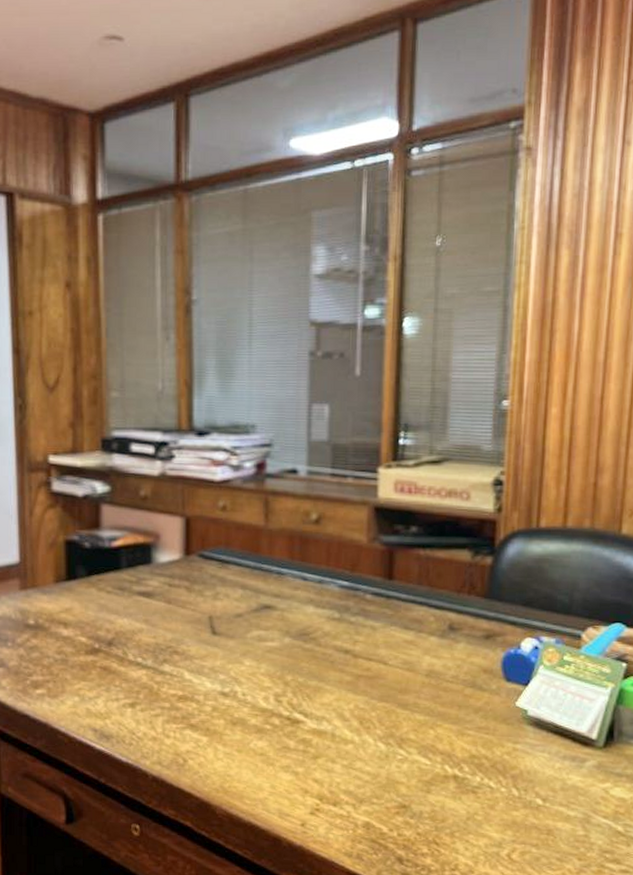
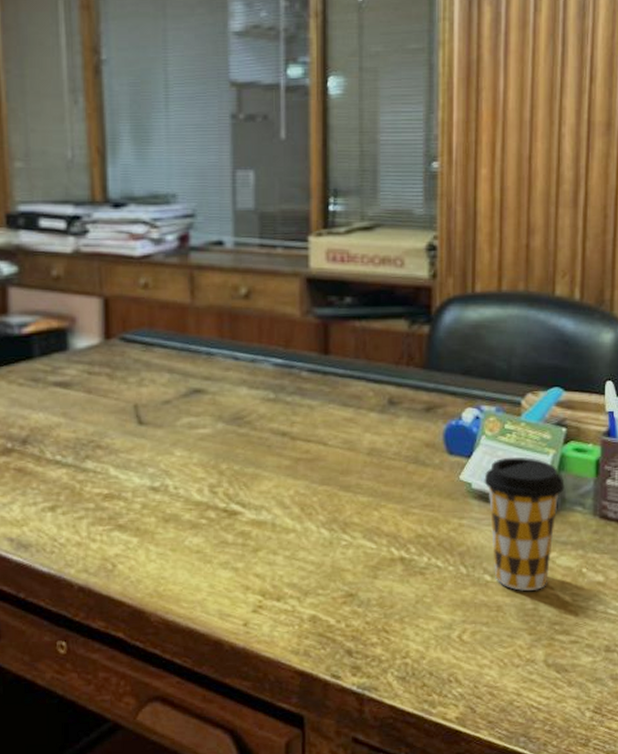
coffee cup: none [540,687,622,818] -> present [484,457,565,591]

